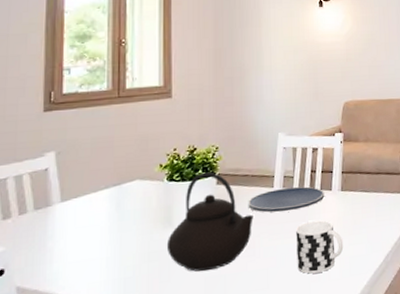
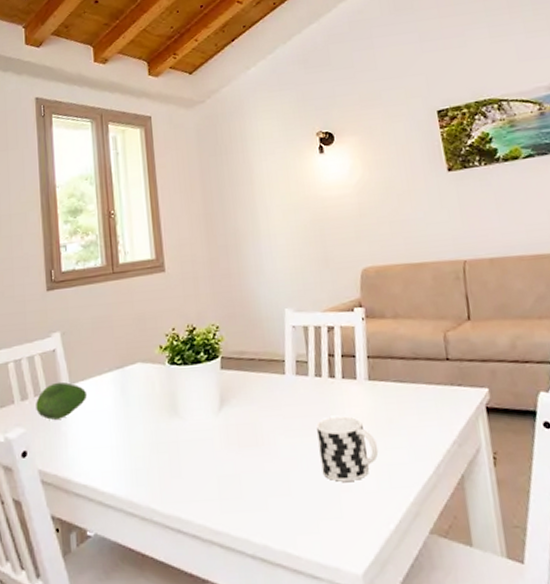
fruit: none [20,199,80,237] -> present [36,382,88,420]
teapot: present [166,172,253,272] -> none [174,354,266,469]
plate: present [248,186,325,213] -> none [257,373,348,405]

